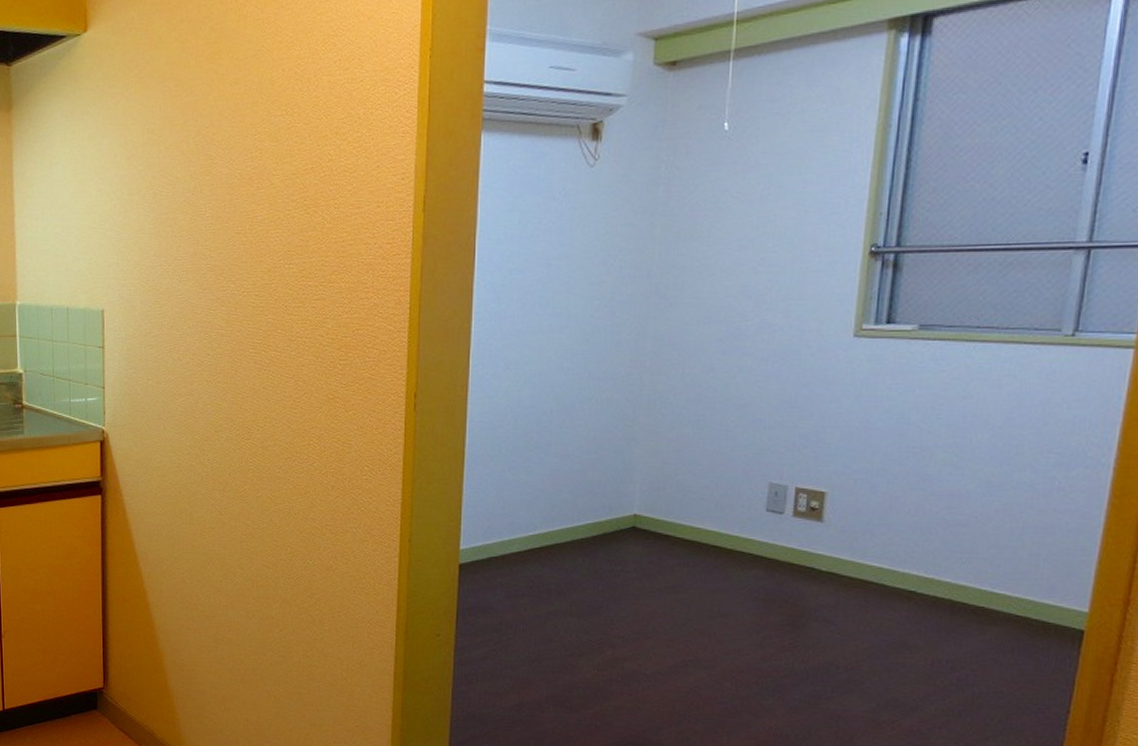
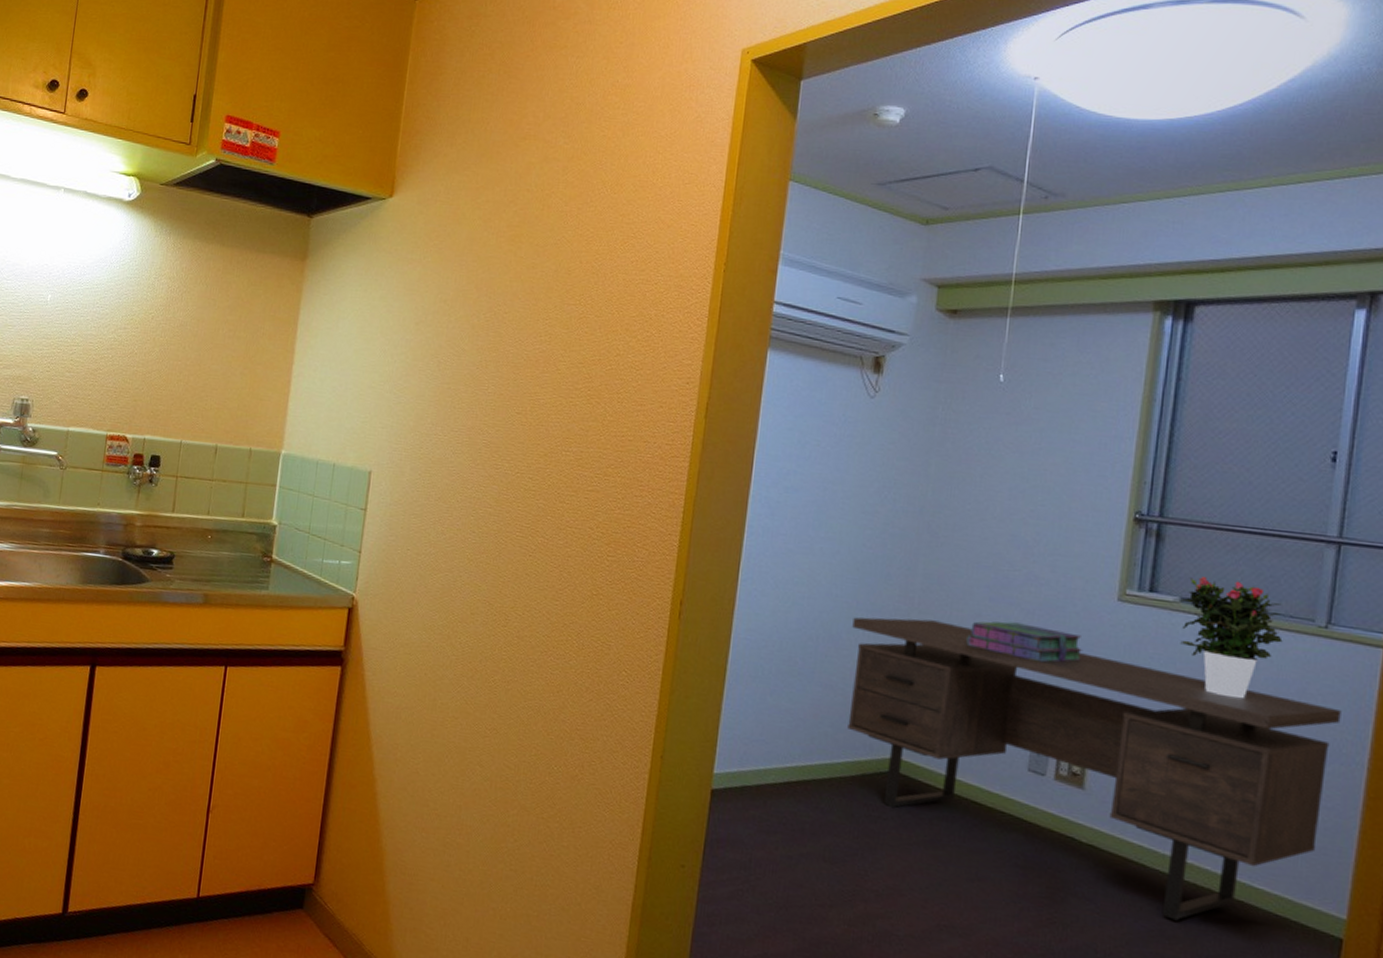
desk: none [585,380,1088,632] -> present [847,617,1342,921]
stack of books: none [700,372,819,407] -> present [966,621,1083,663]
potted flower: none [919,300,1027,417] -> present [1180,576,1283,699]

